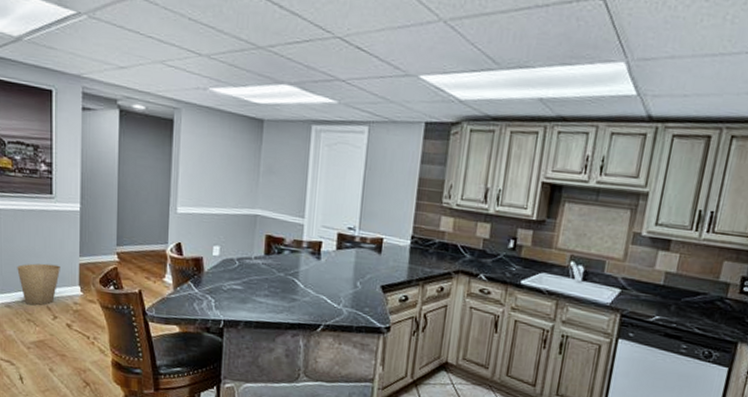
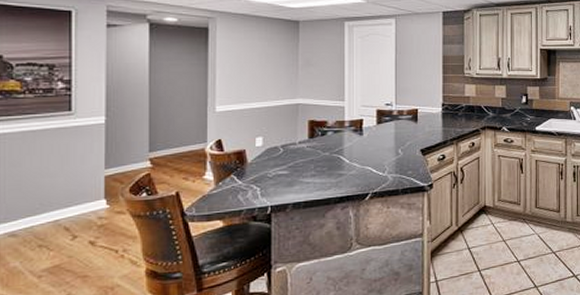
trash can: present [17,263,60,306] -> none [25,181,81,230]

